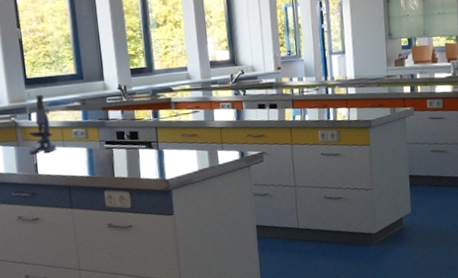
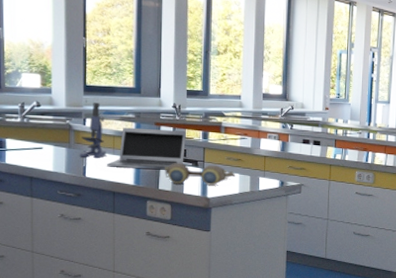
laptop: none [57,112,137,161] -> present [106,127,186,170]
goggles: none [118,144,192,169] -> present [165,163,235,186]

